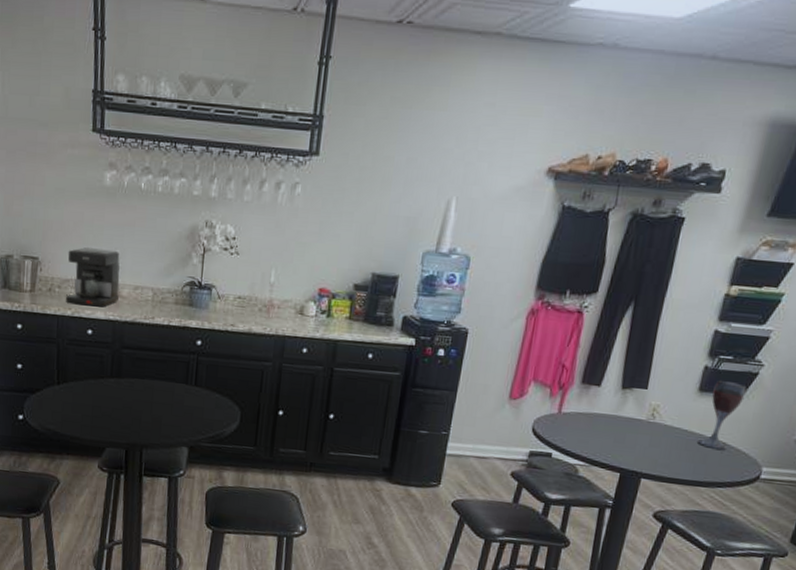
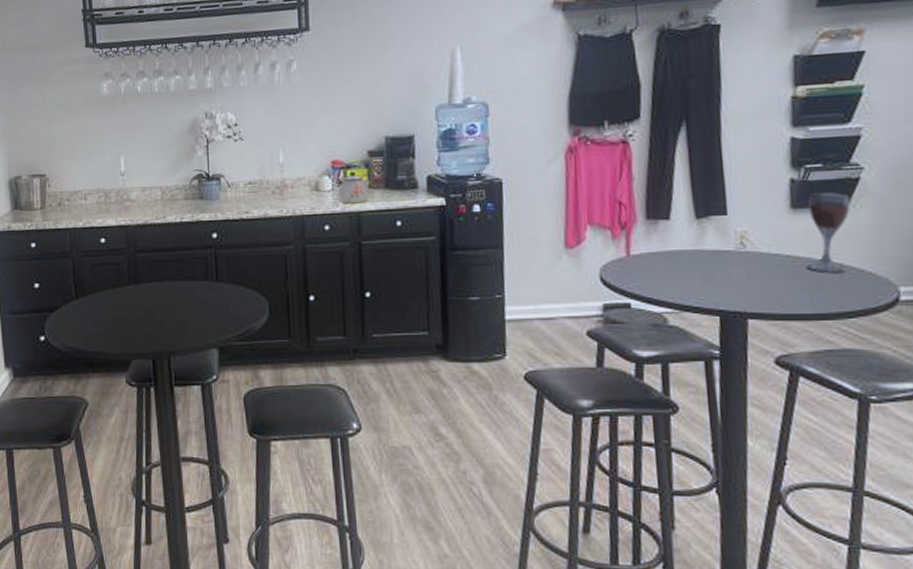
coffee maker: present [65,247,120,307] -> none [73,155,129,215]
kettle: none [318,295,352,333] -> present [336,164,371,204]

